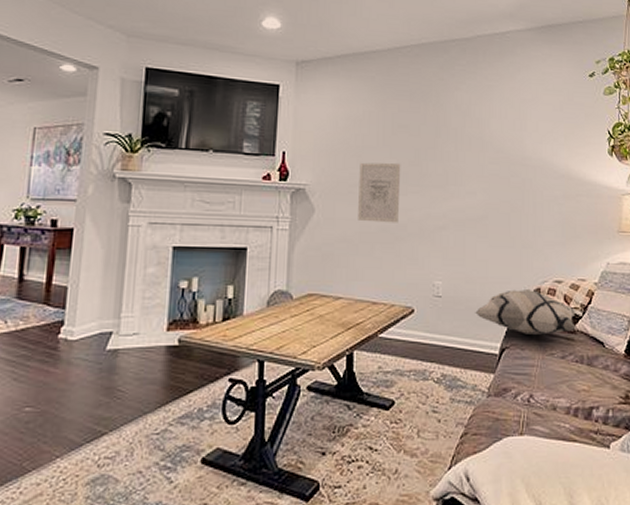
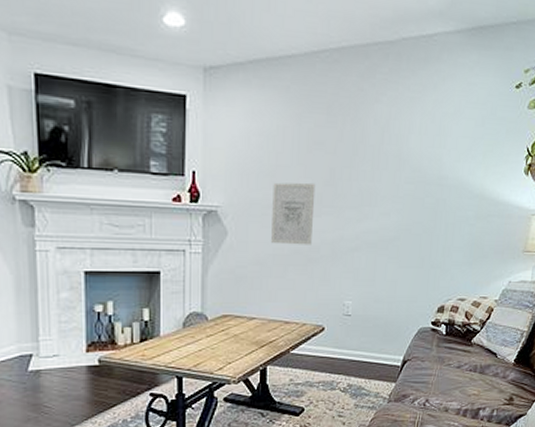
decorative pillow: present [475,288,577,335] -> none [382,306,476,348]

